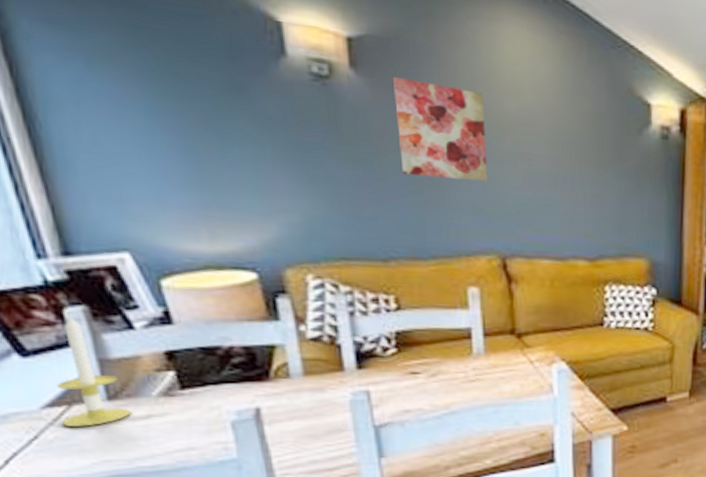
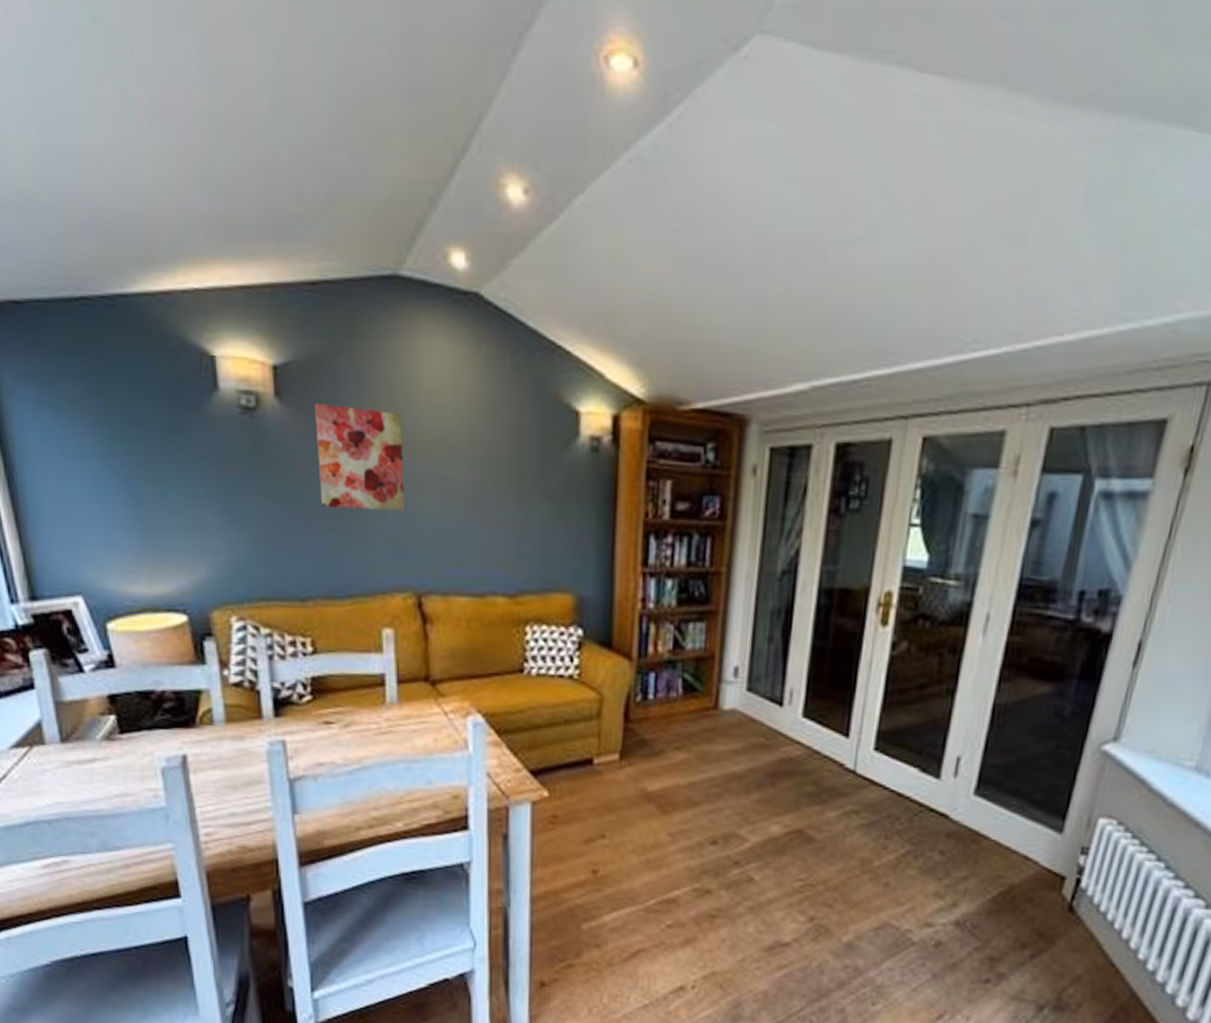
candle: present [57,315,132,427] -> none [22,658,80,768]

